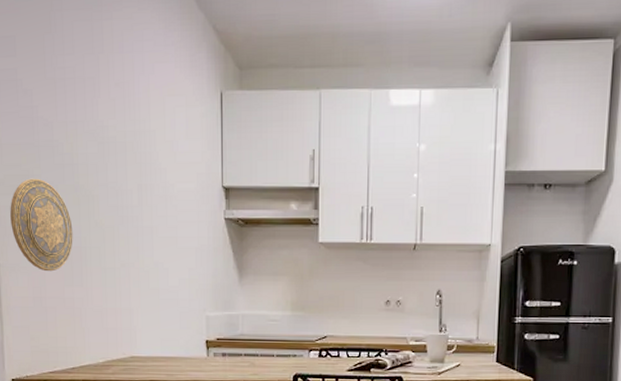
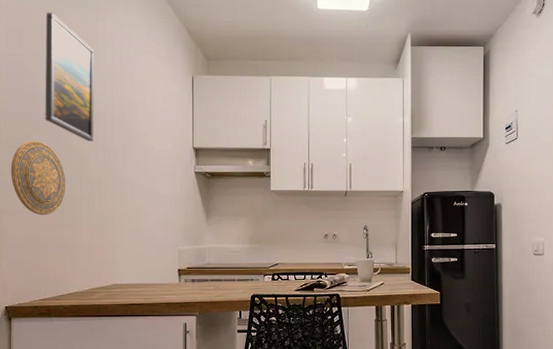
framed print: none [41,10,104,180] -> present [45,12,94,142]

